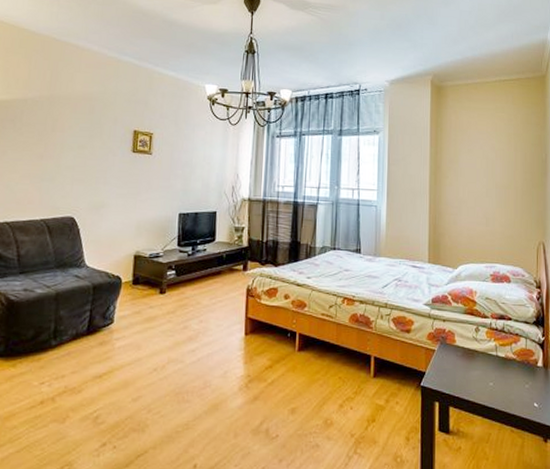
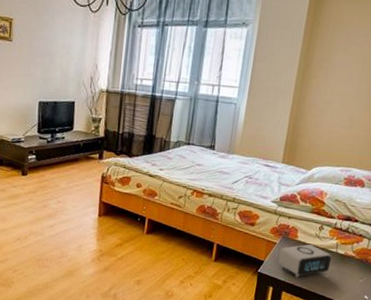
alarm clock: none [440,348,494,389] -> present [278,244,332,278]

